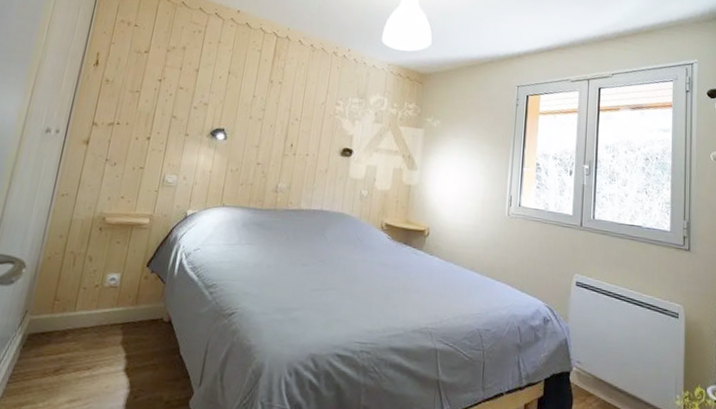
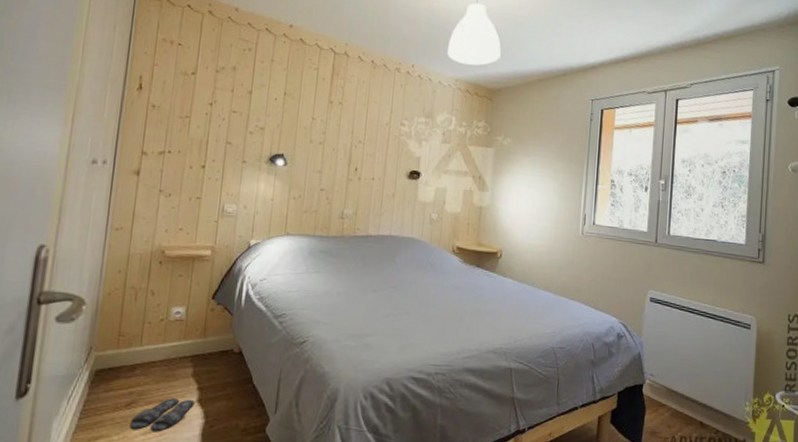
slippers: none [56,366,122,401] -> present [130,398,195,432]

